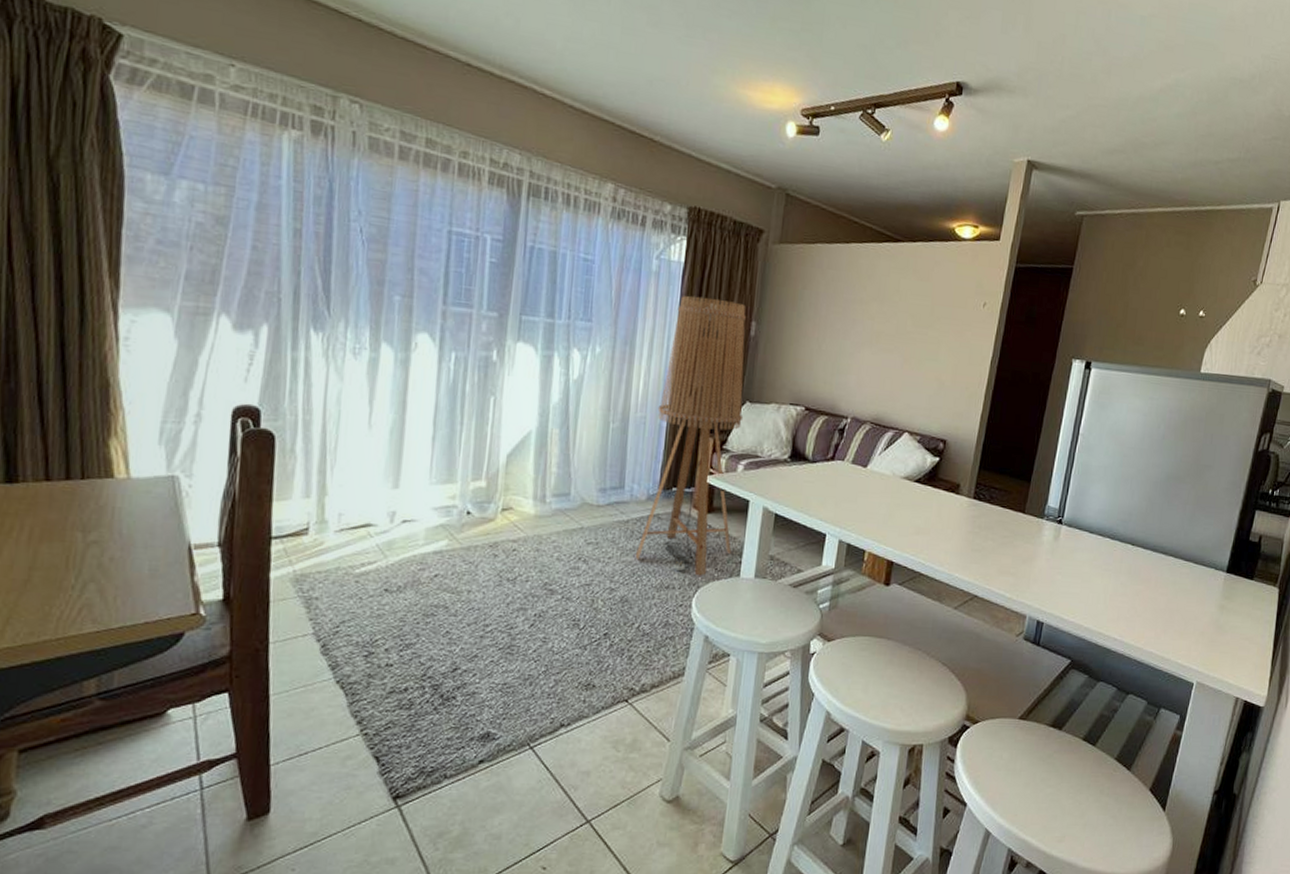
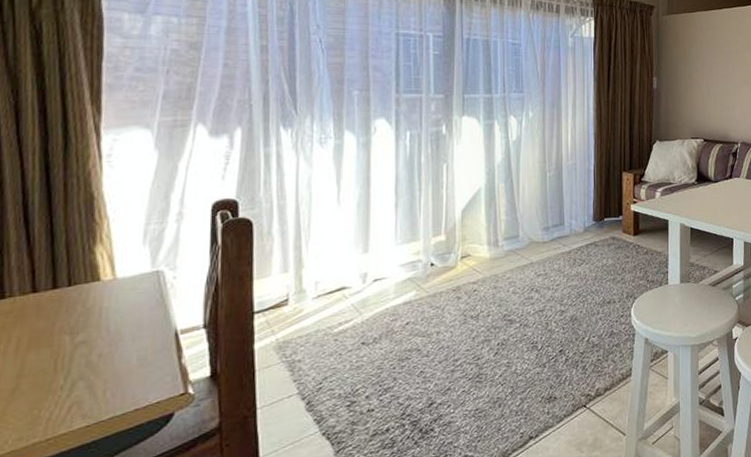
floor lamp: present [635,296,746,576] -> none [579,62,658,289]

